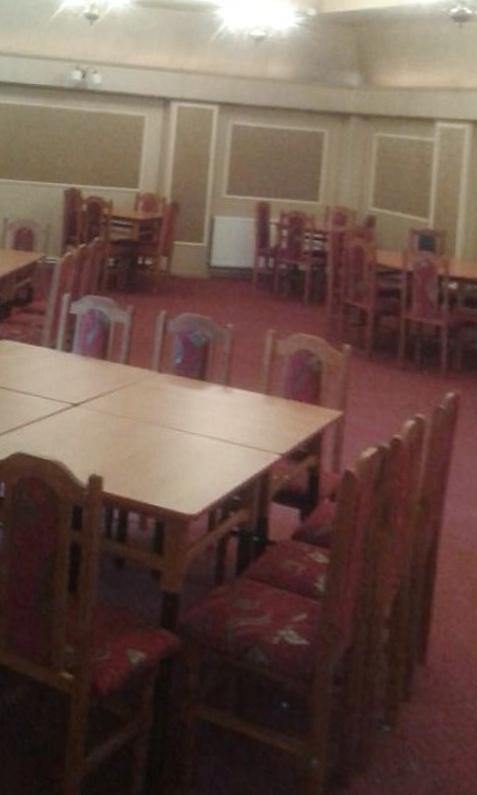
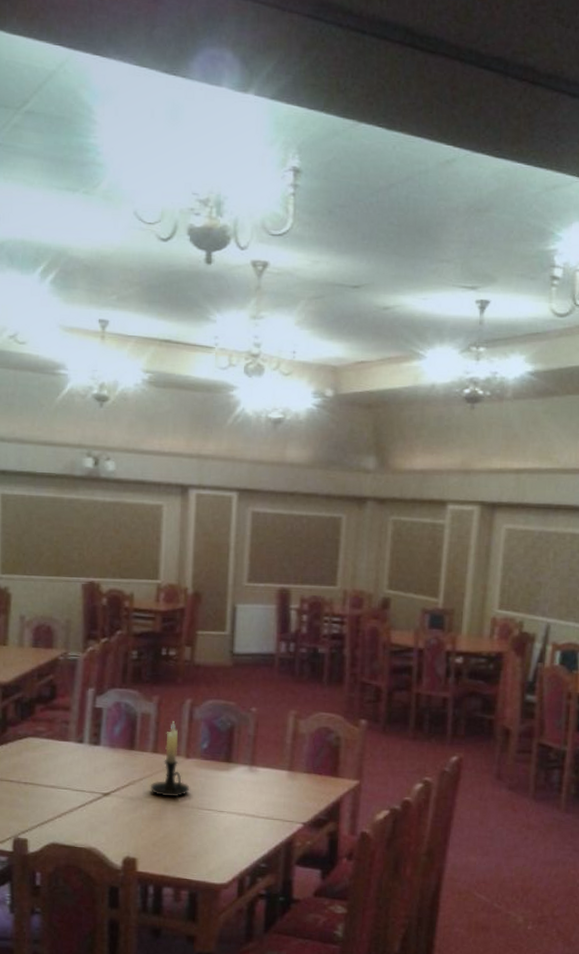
candle holder: none [120,333,161,414] -> present [150,721,190,798]

